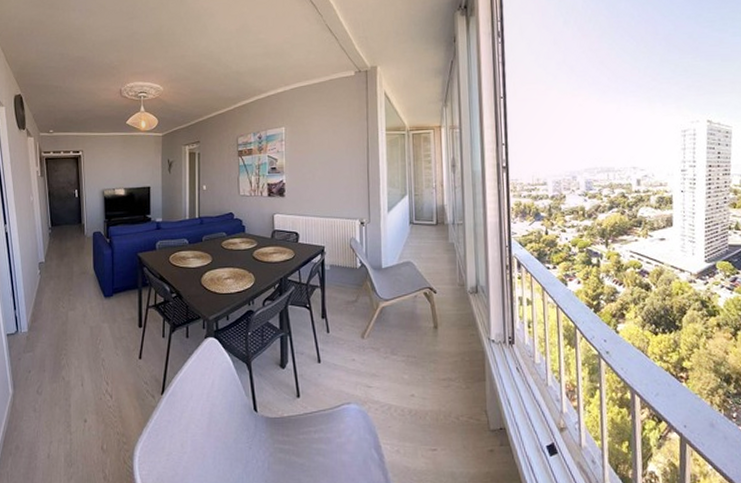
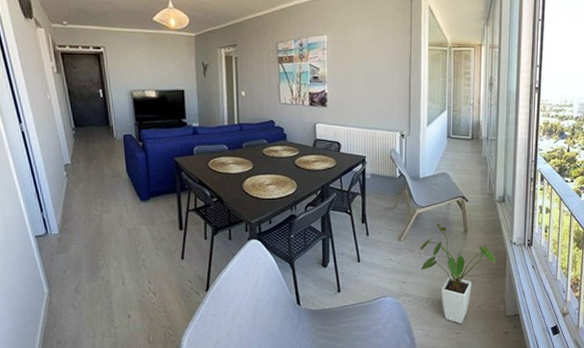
house plant: none [385,318,472,438] -> present [420,223,496,323]

